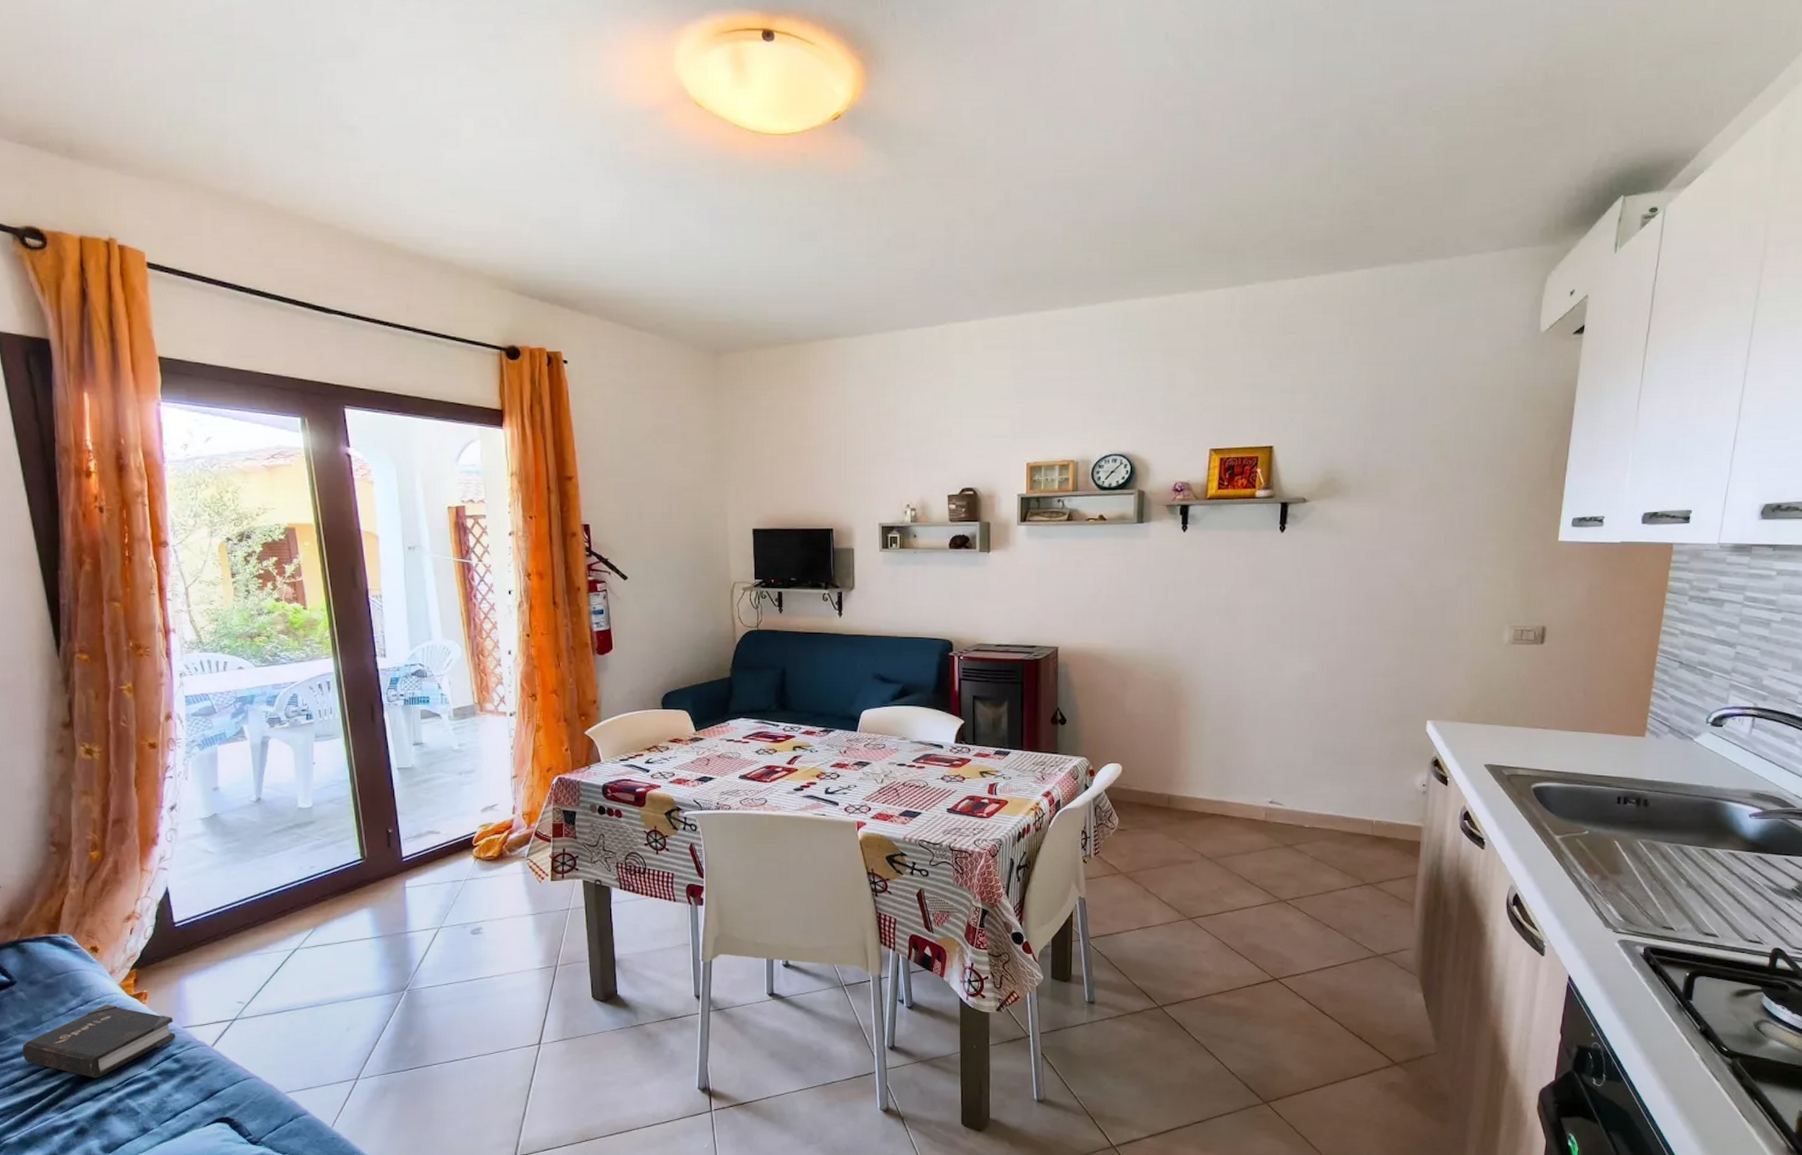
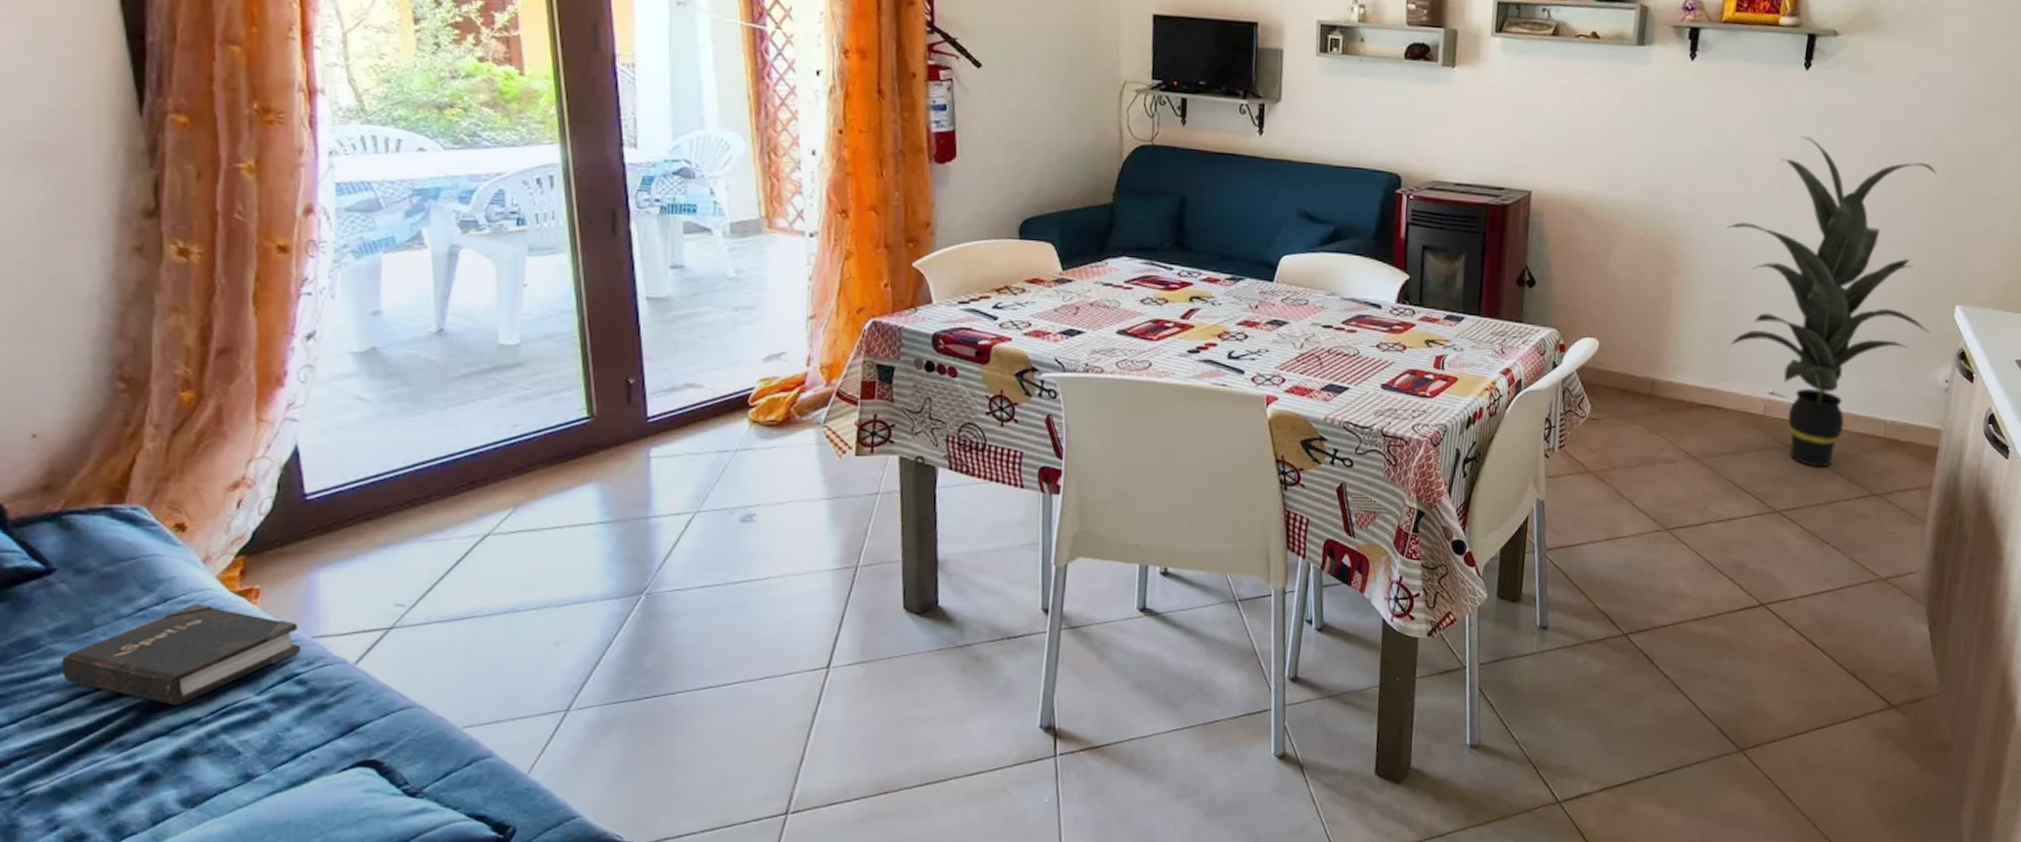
indoor plant: none [1223,588,1406,863] -> present [1727,136,1936,468]

